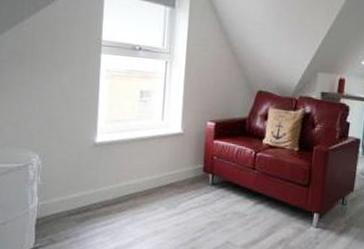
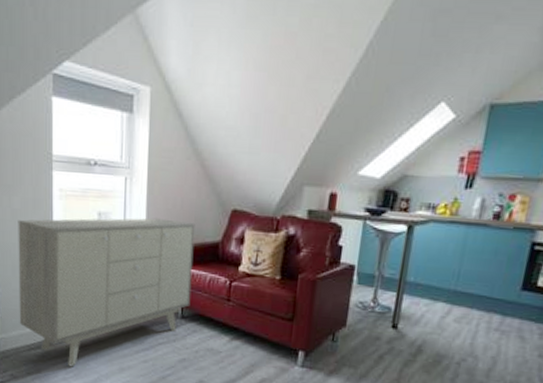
sideboard: none [61,96,226,231] -> present [18,218,195,367]

